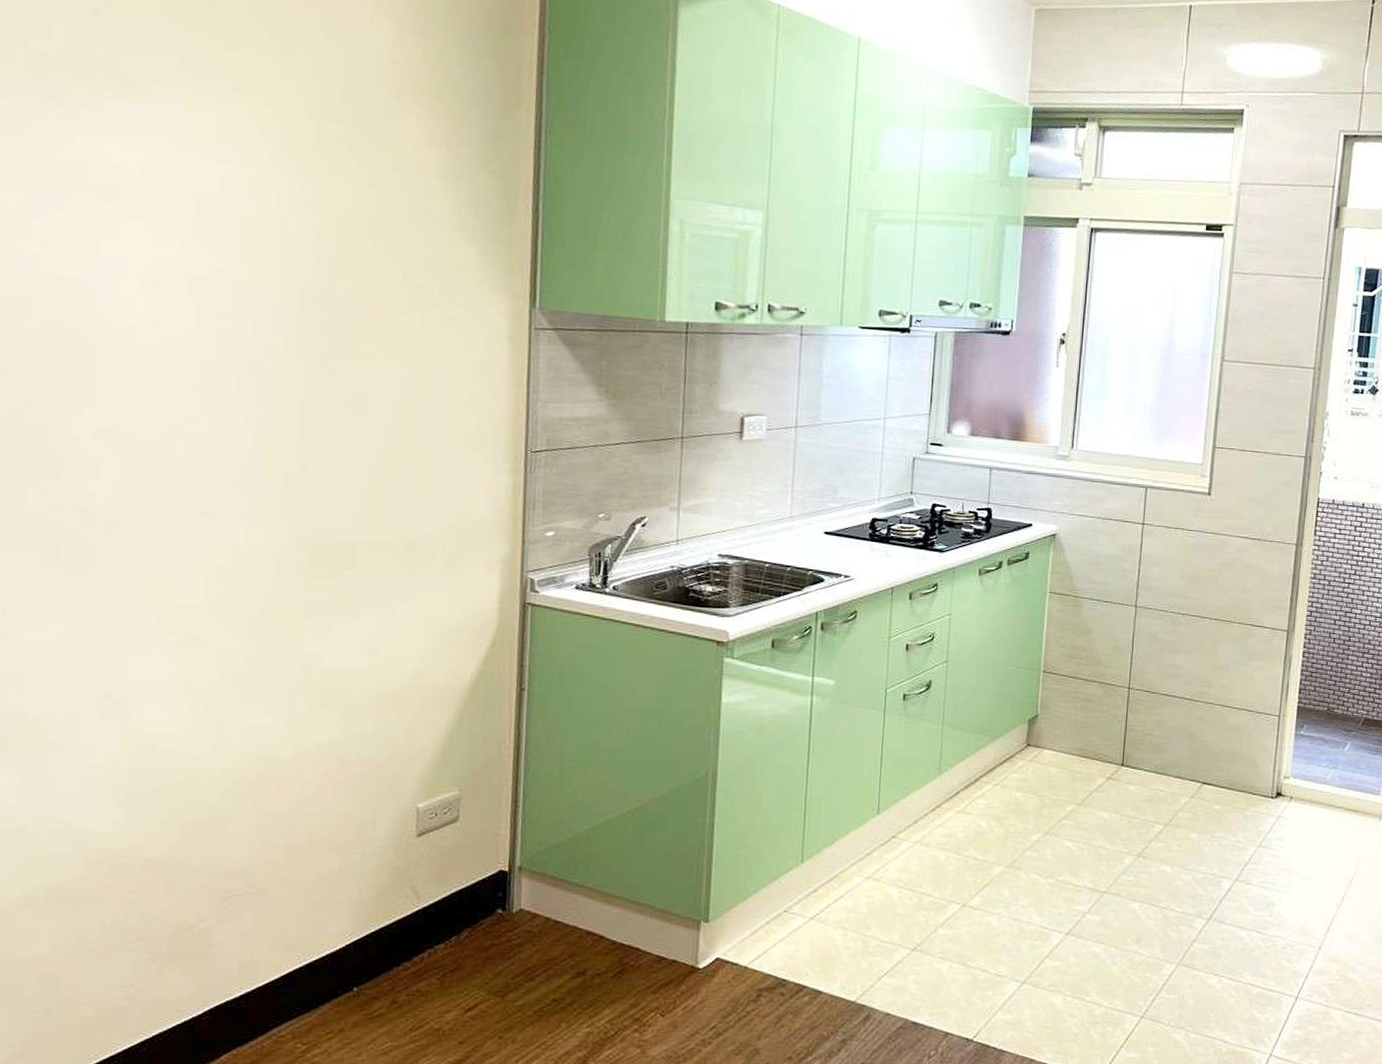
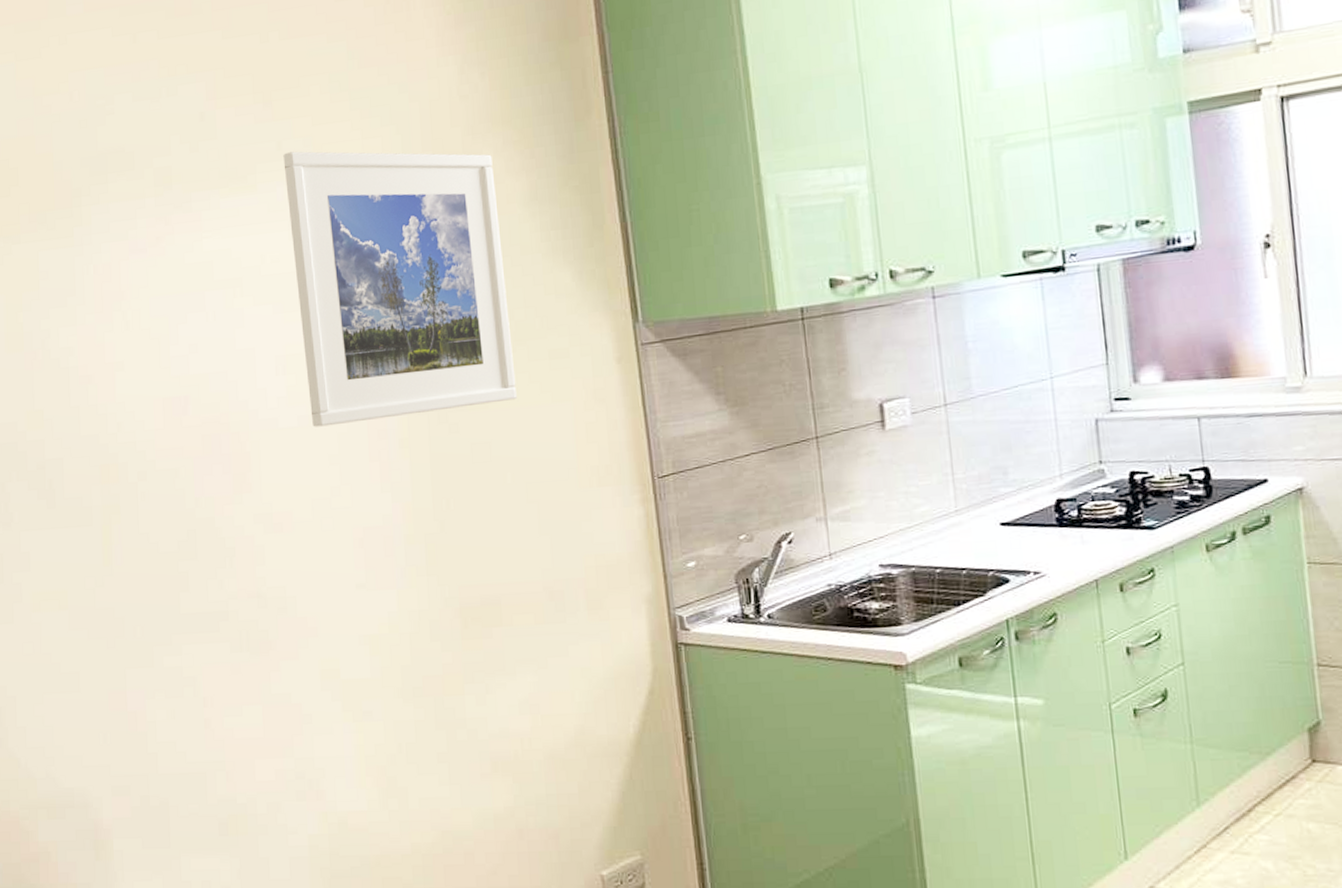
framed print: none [176,70,414,359] -> present [283,151,517,427]

